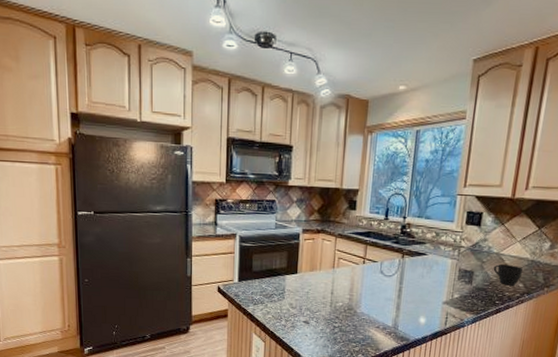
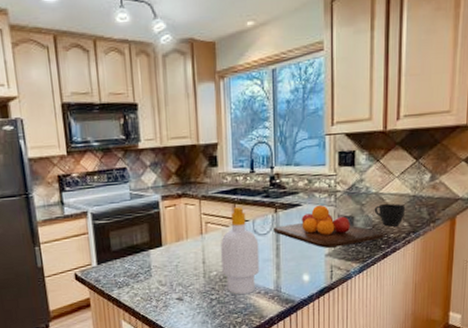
soap bottle: none [347,248,384,328] -> present [221,207,260,295]
chopping board: none [398,256,501,297] -> present [273,204,385,248]

